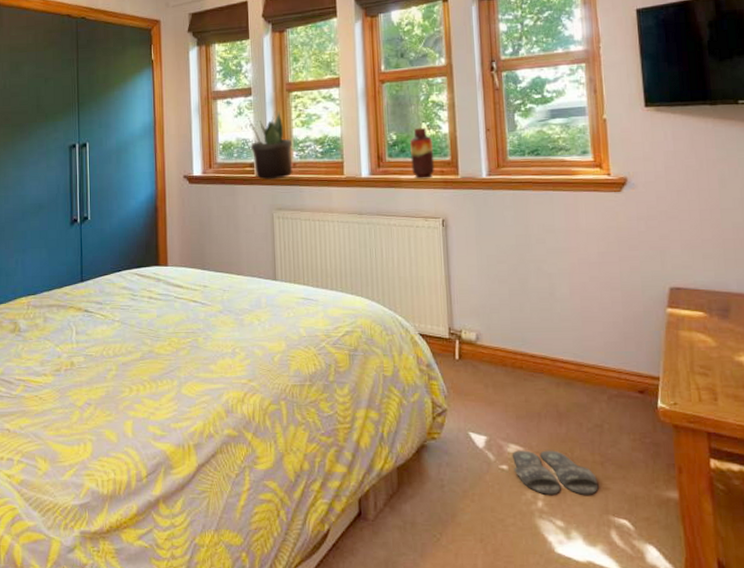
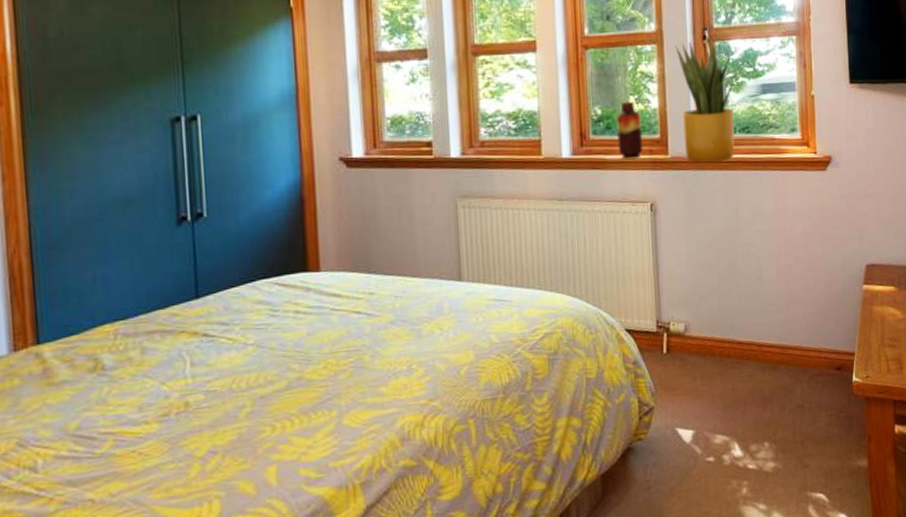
planter: present [247,112,293,180] -> none [421,79,481,162]
planter: none [464,66,530,183] -> present [675,35,742,163]
slippers: present [513,450,599,496] -> none [719,435,799,482]

